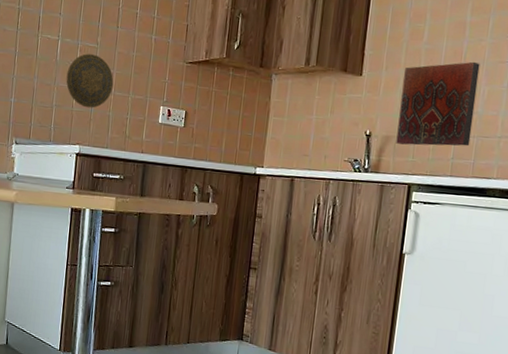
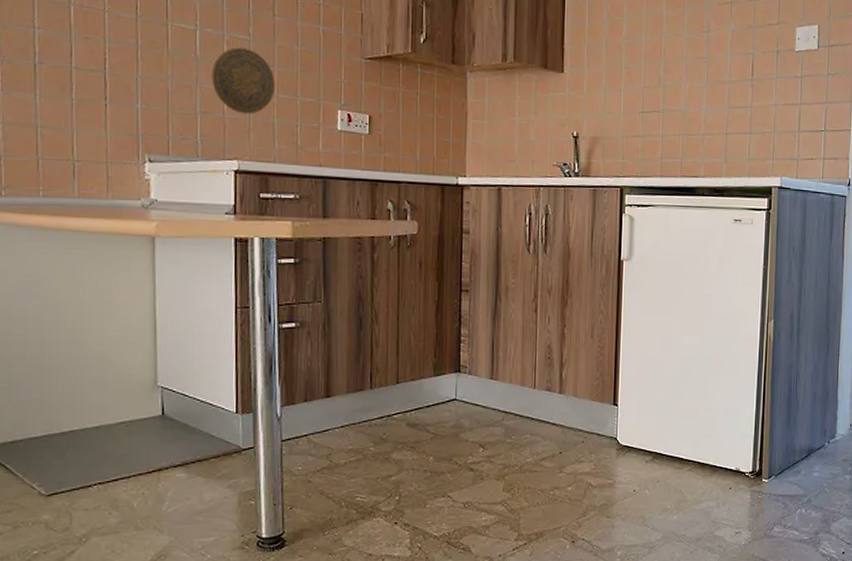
decorative tile: present [396,61,480,147] -> none [604,57,679,146]

